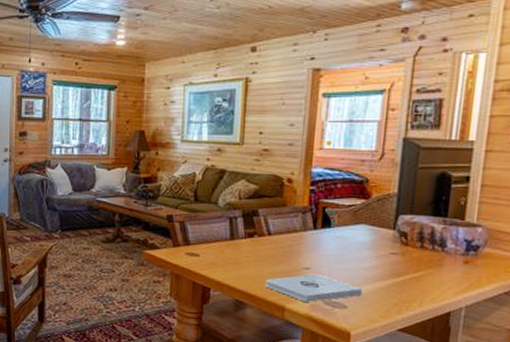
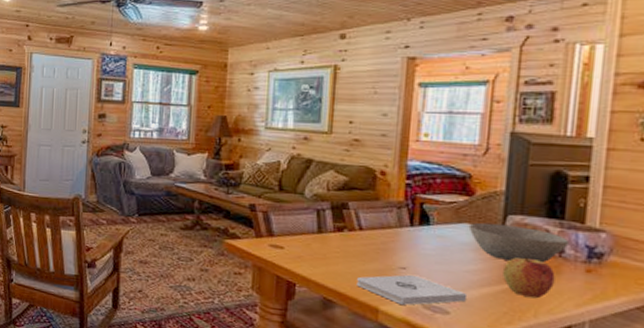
bowl: none [365,223,450,258] -> present [468,222,569,263]
apple: none [394,253,438,289] -> present [503,257,555,298]

